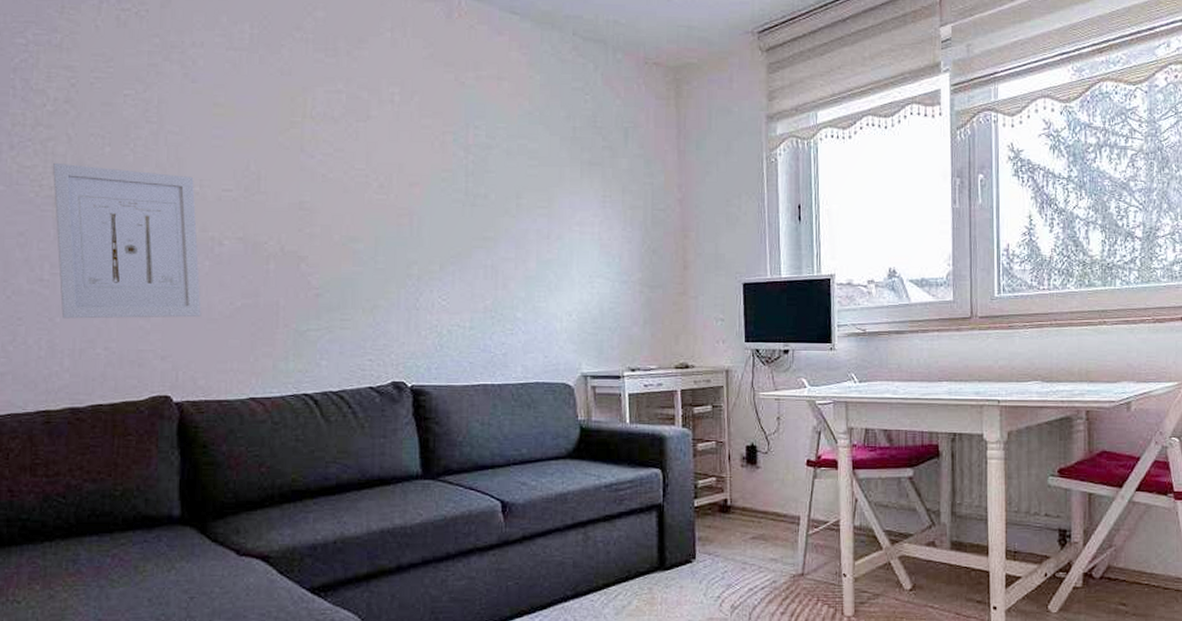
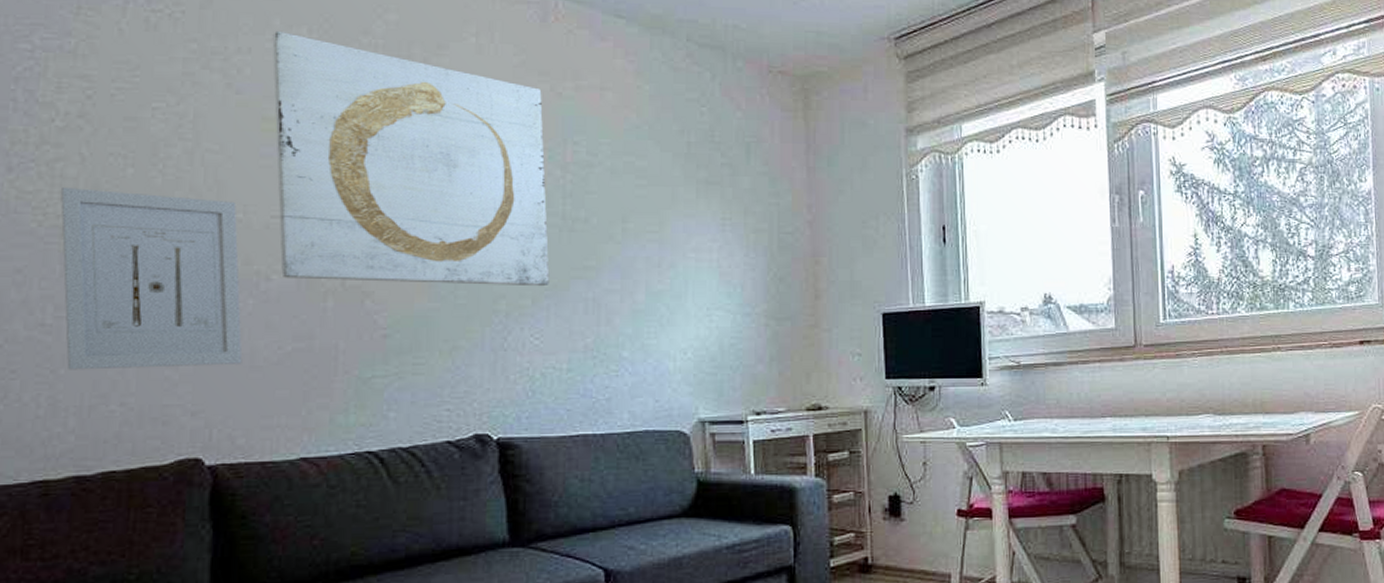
wall art: none [220,26,455,255] -> present [272,30,550,287]

